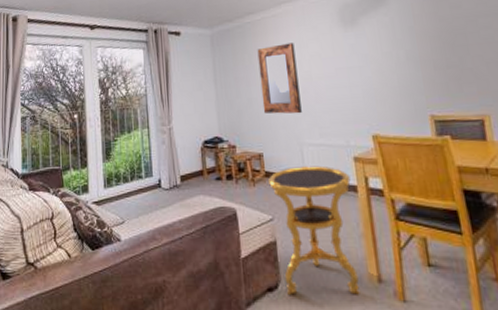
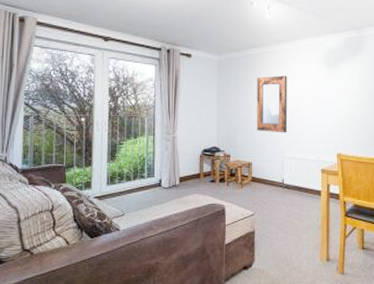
side table: present [267,166,360,295] -> none [253,174,317,271]

